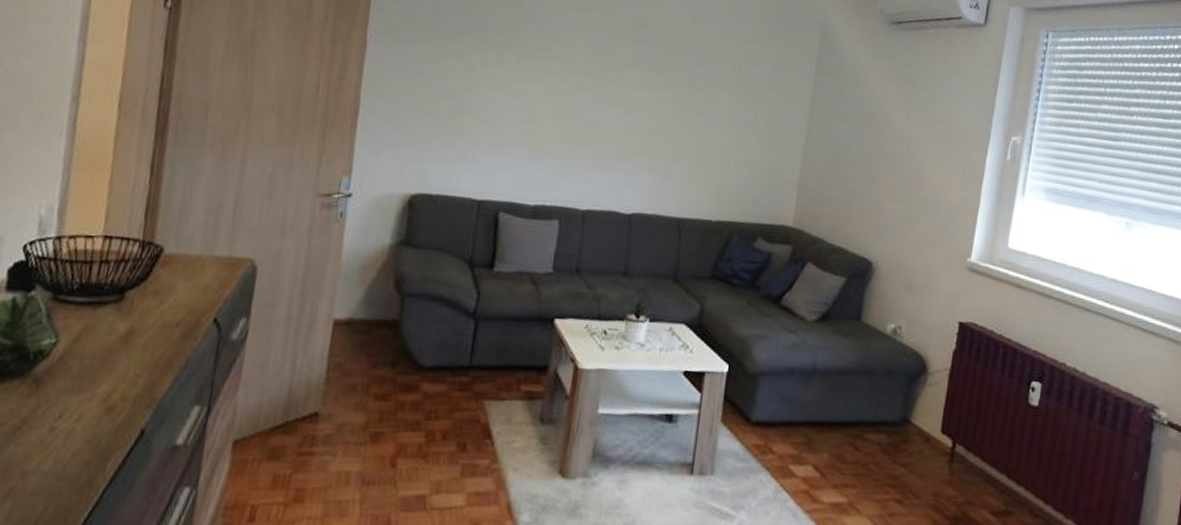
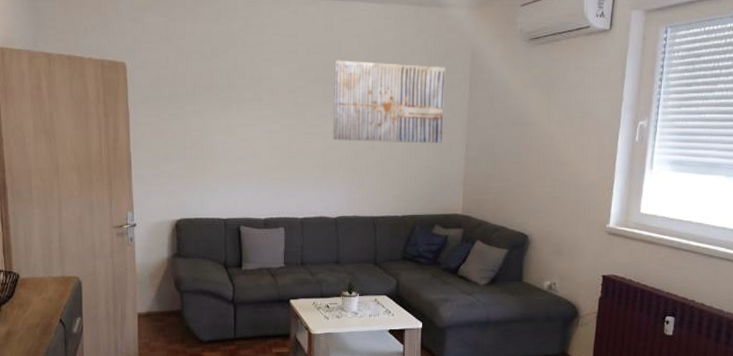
wall art: none [637,14,789,135] -> present [332,60,446,144]

